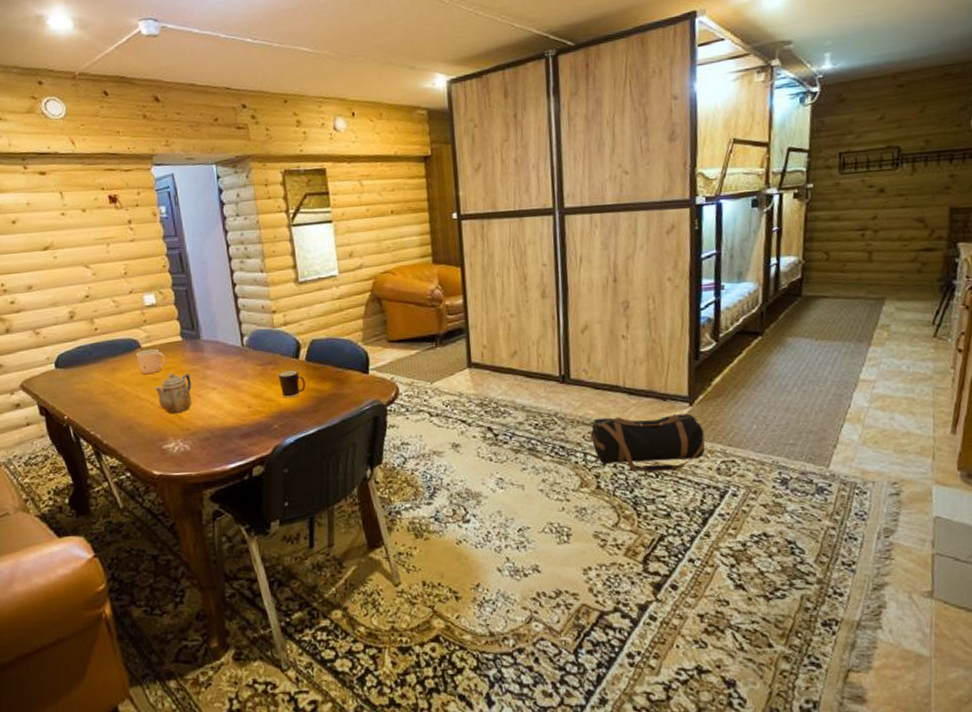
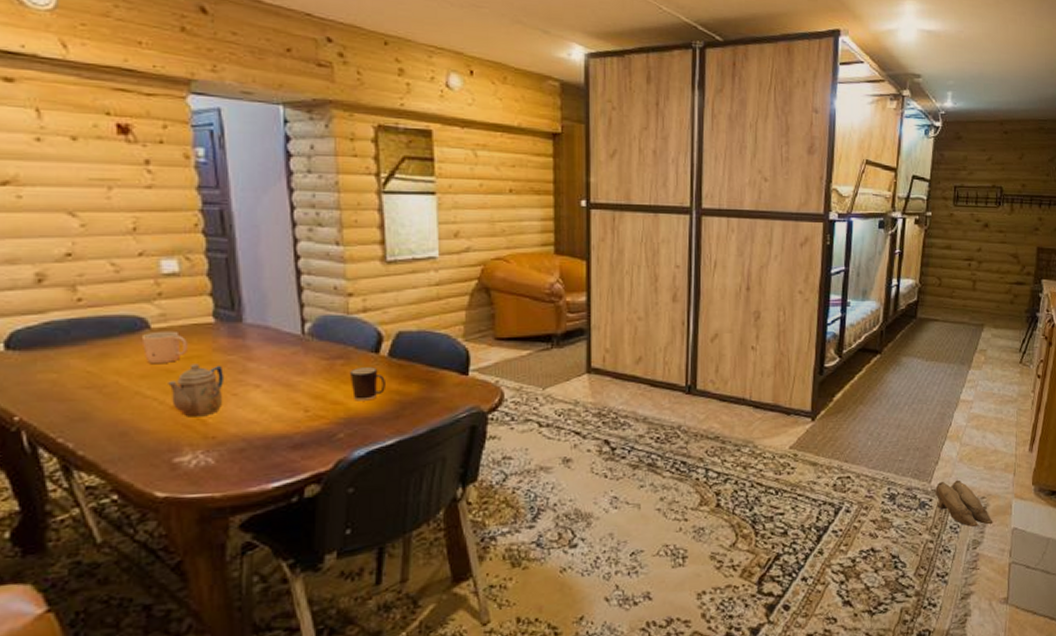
duffel bag: present [590,413,706,471] -> none [713,429,824,488]
slippers: none [835,464,909,515] -> present [935,479,993,528]

